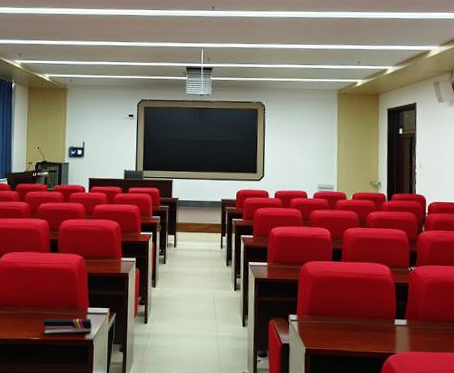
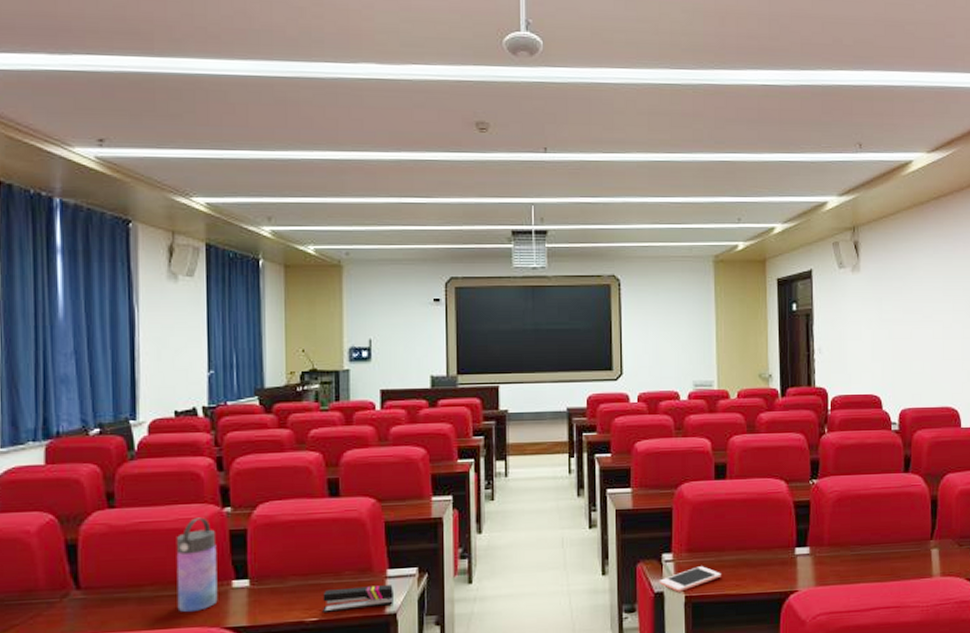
cell phone: none [285,327,334,345] -> present [659,566,721,592]

